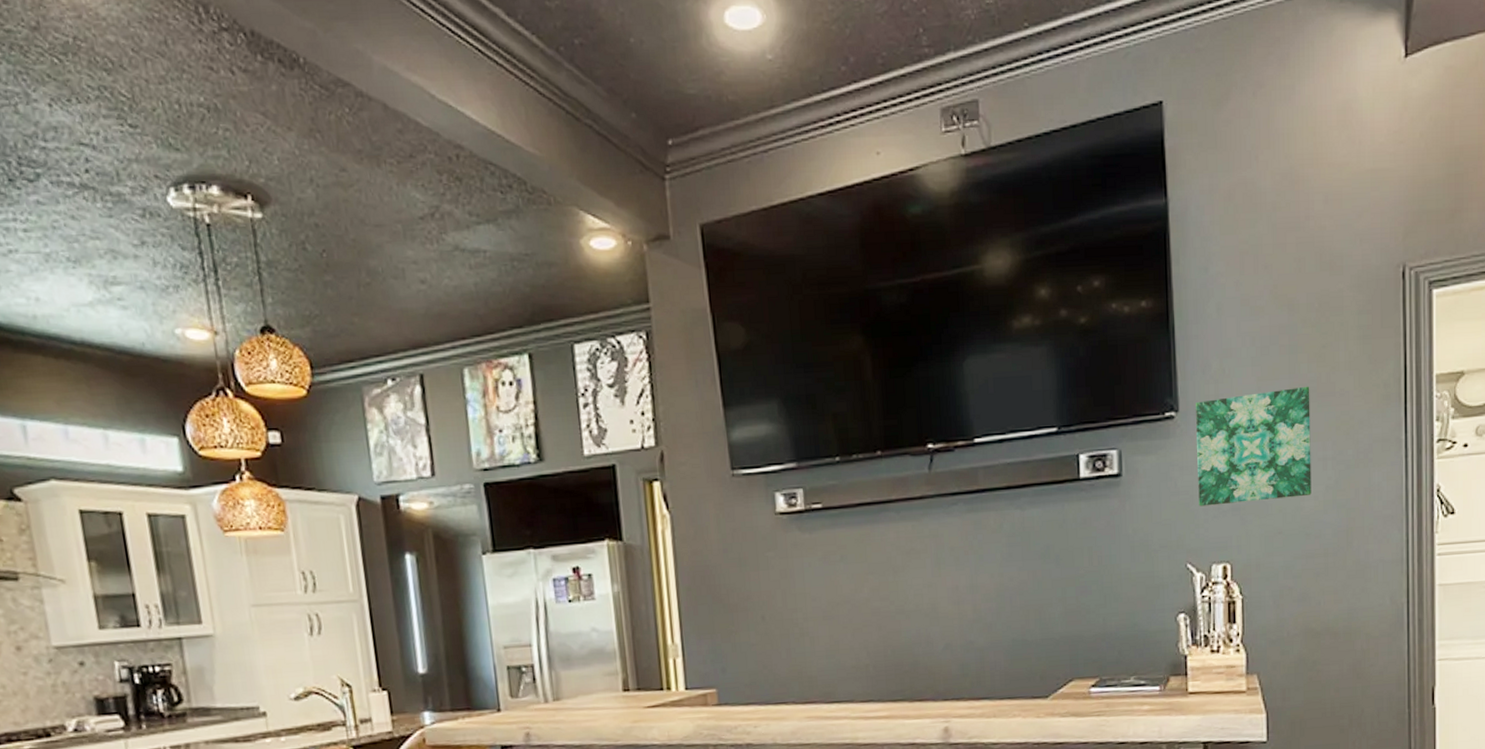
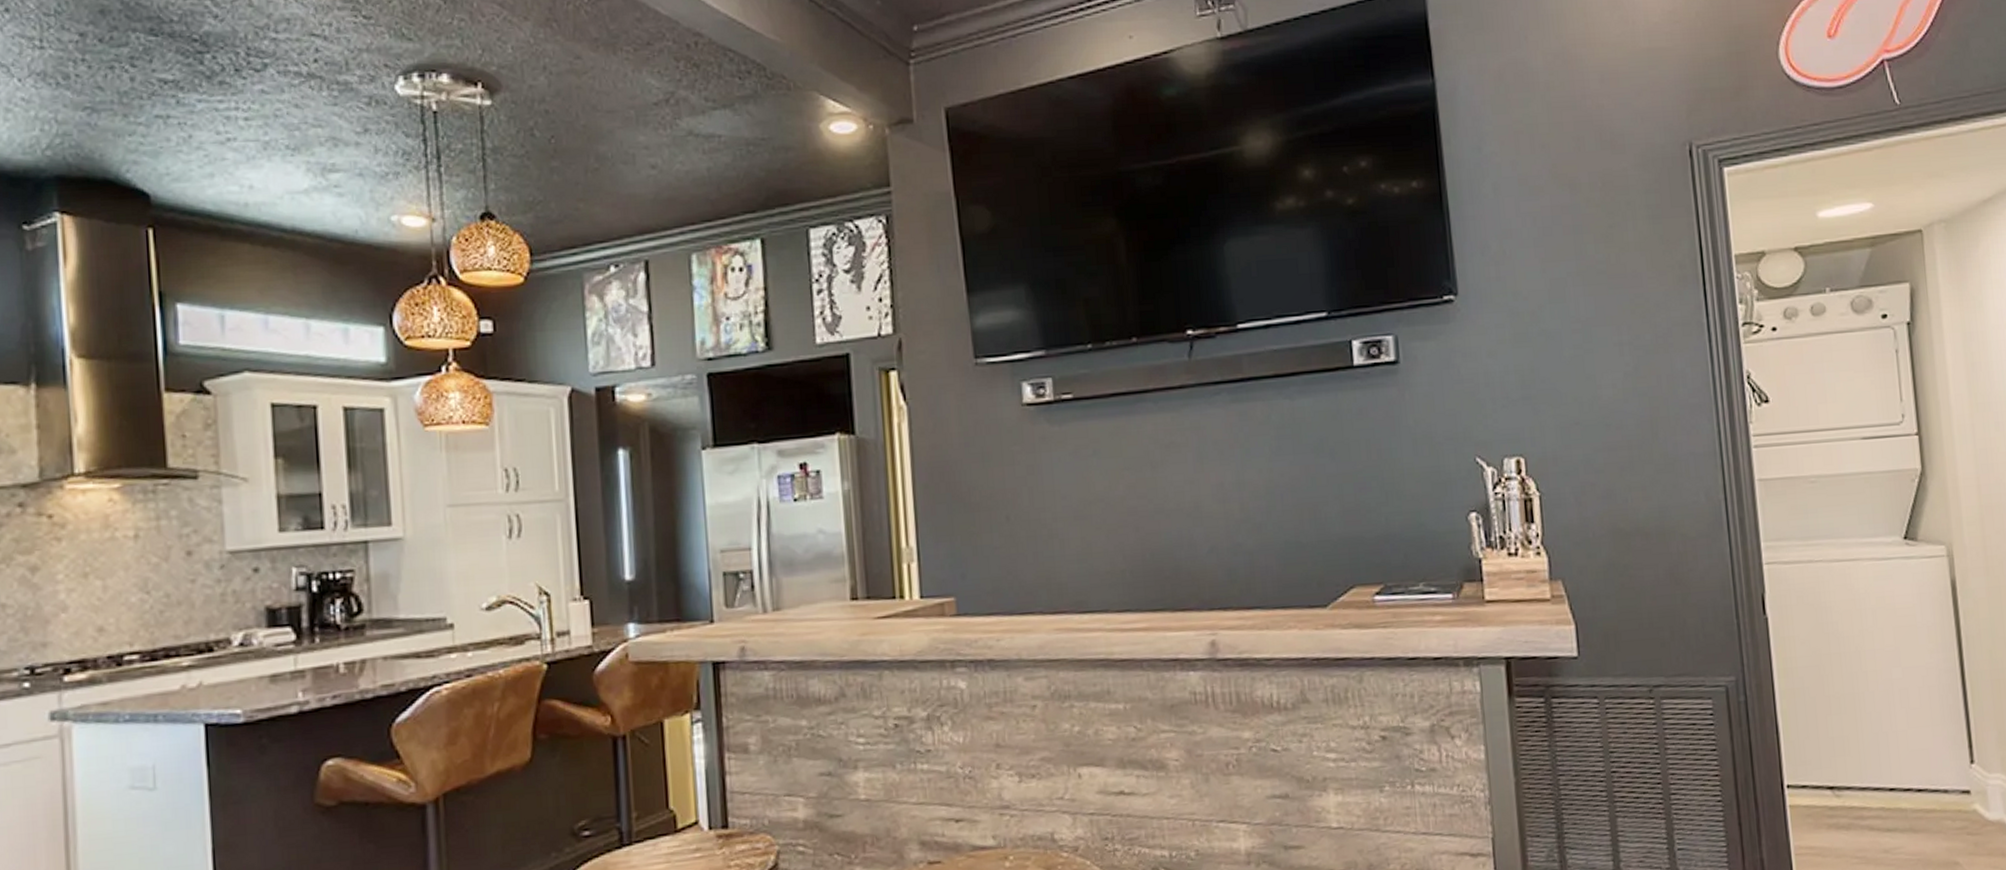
wall art: present [1196,386,1312,507] -> none [1476,267,1609,396]

